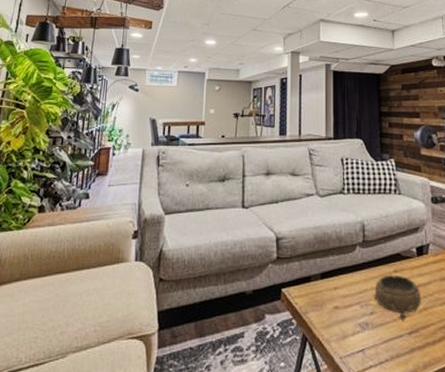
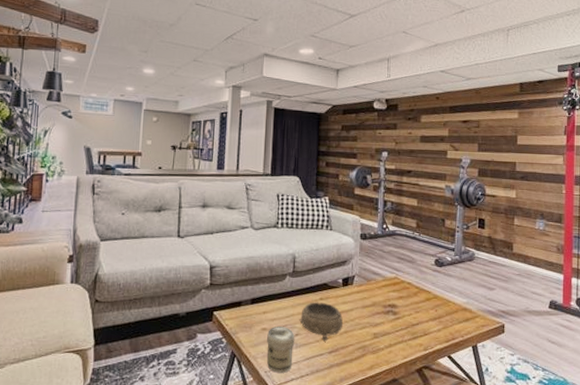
jar: none [339,303,370,359] -> present [266,325,295,373]

